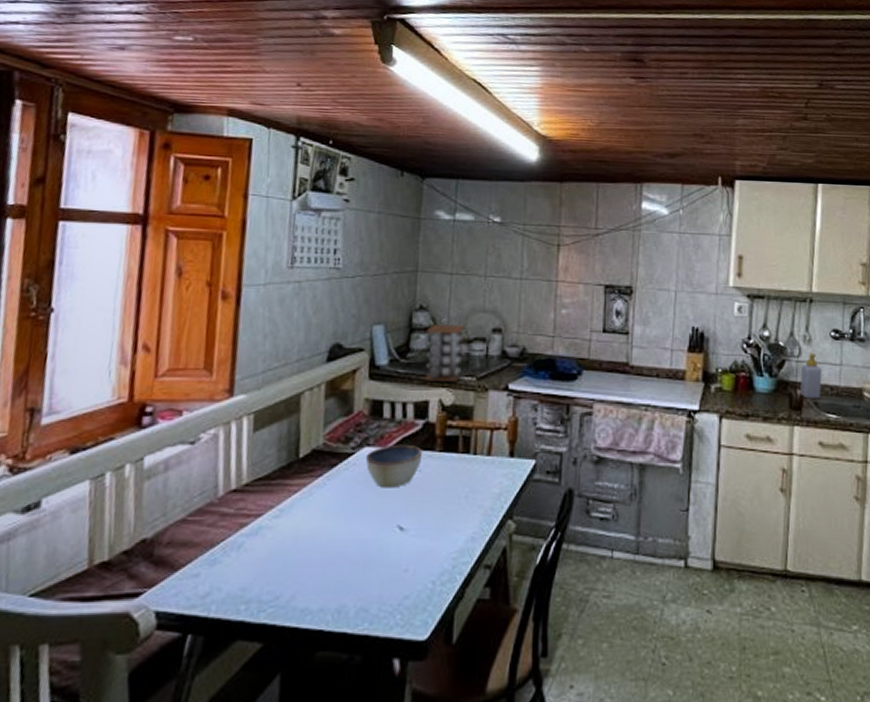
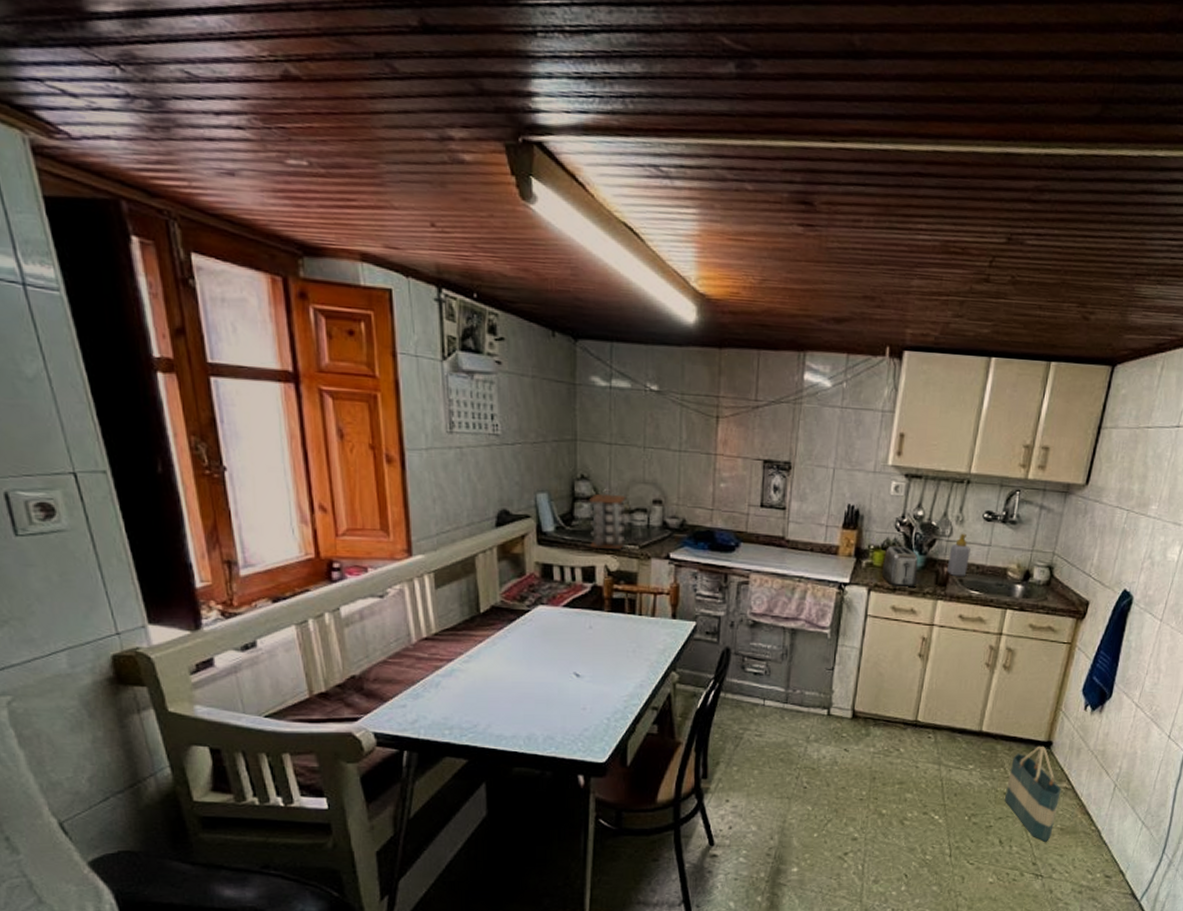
bowl: present [365,444,423,488] -> none [540,604,593,641]
toaster: none [732,369,770,413] -> present [881,546,918,588]

